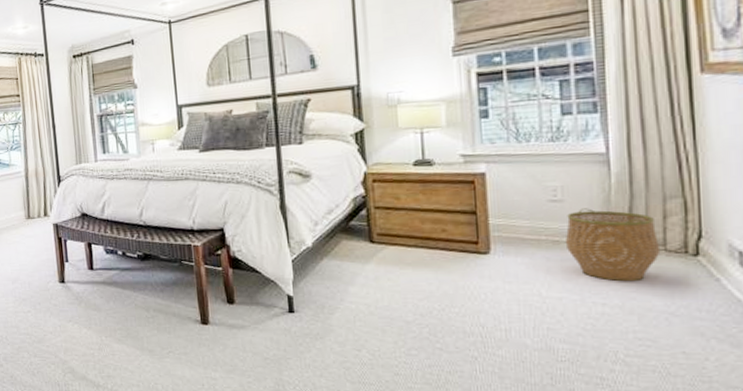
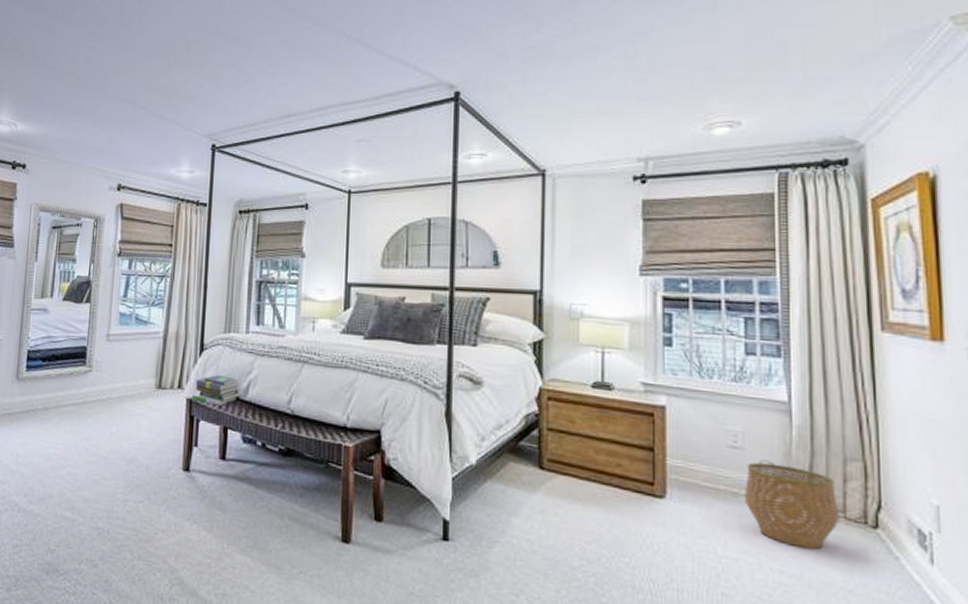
books: none [56,200,98,226] -> present [191,375,241,406]

